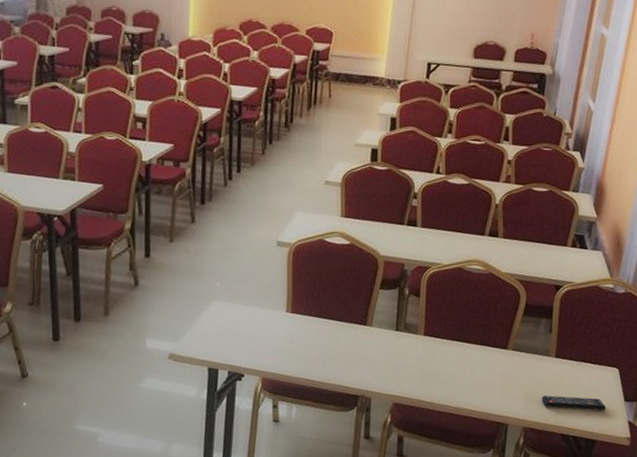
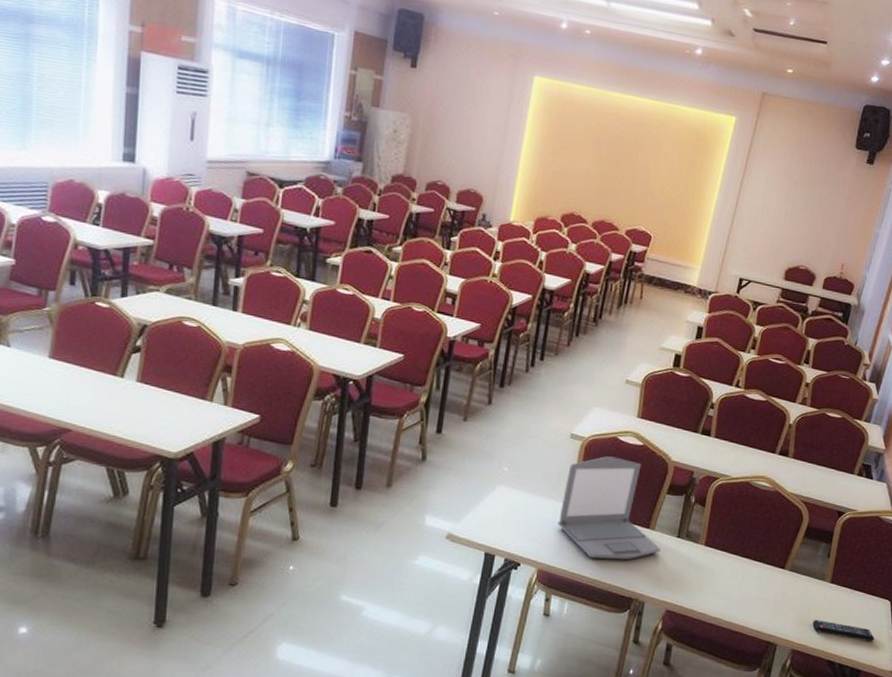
laptop: none [275,259,381,361] -> present [557,456,661,560]

